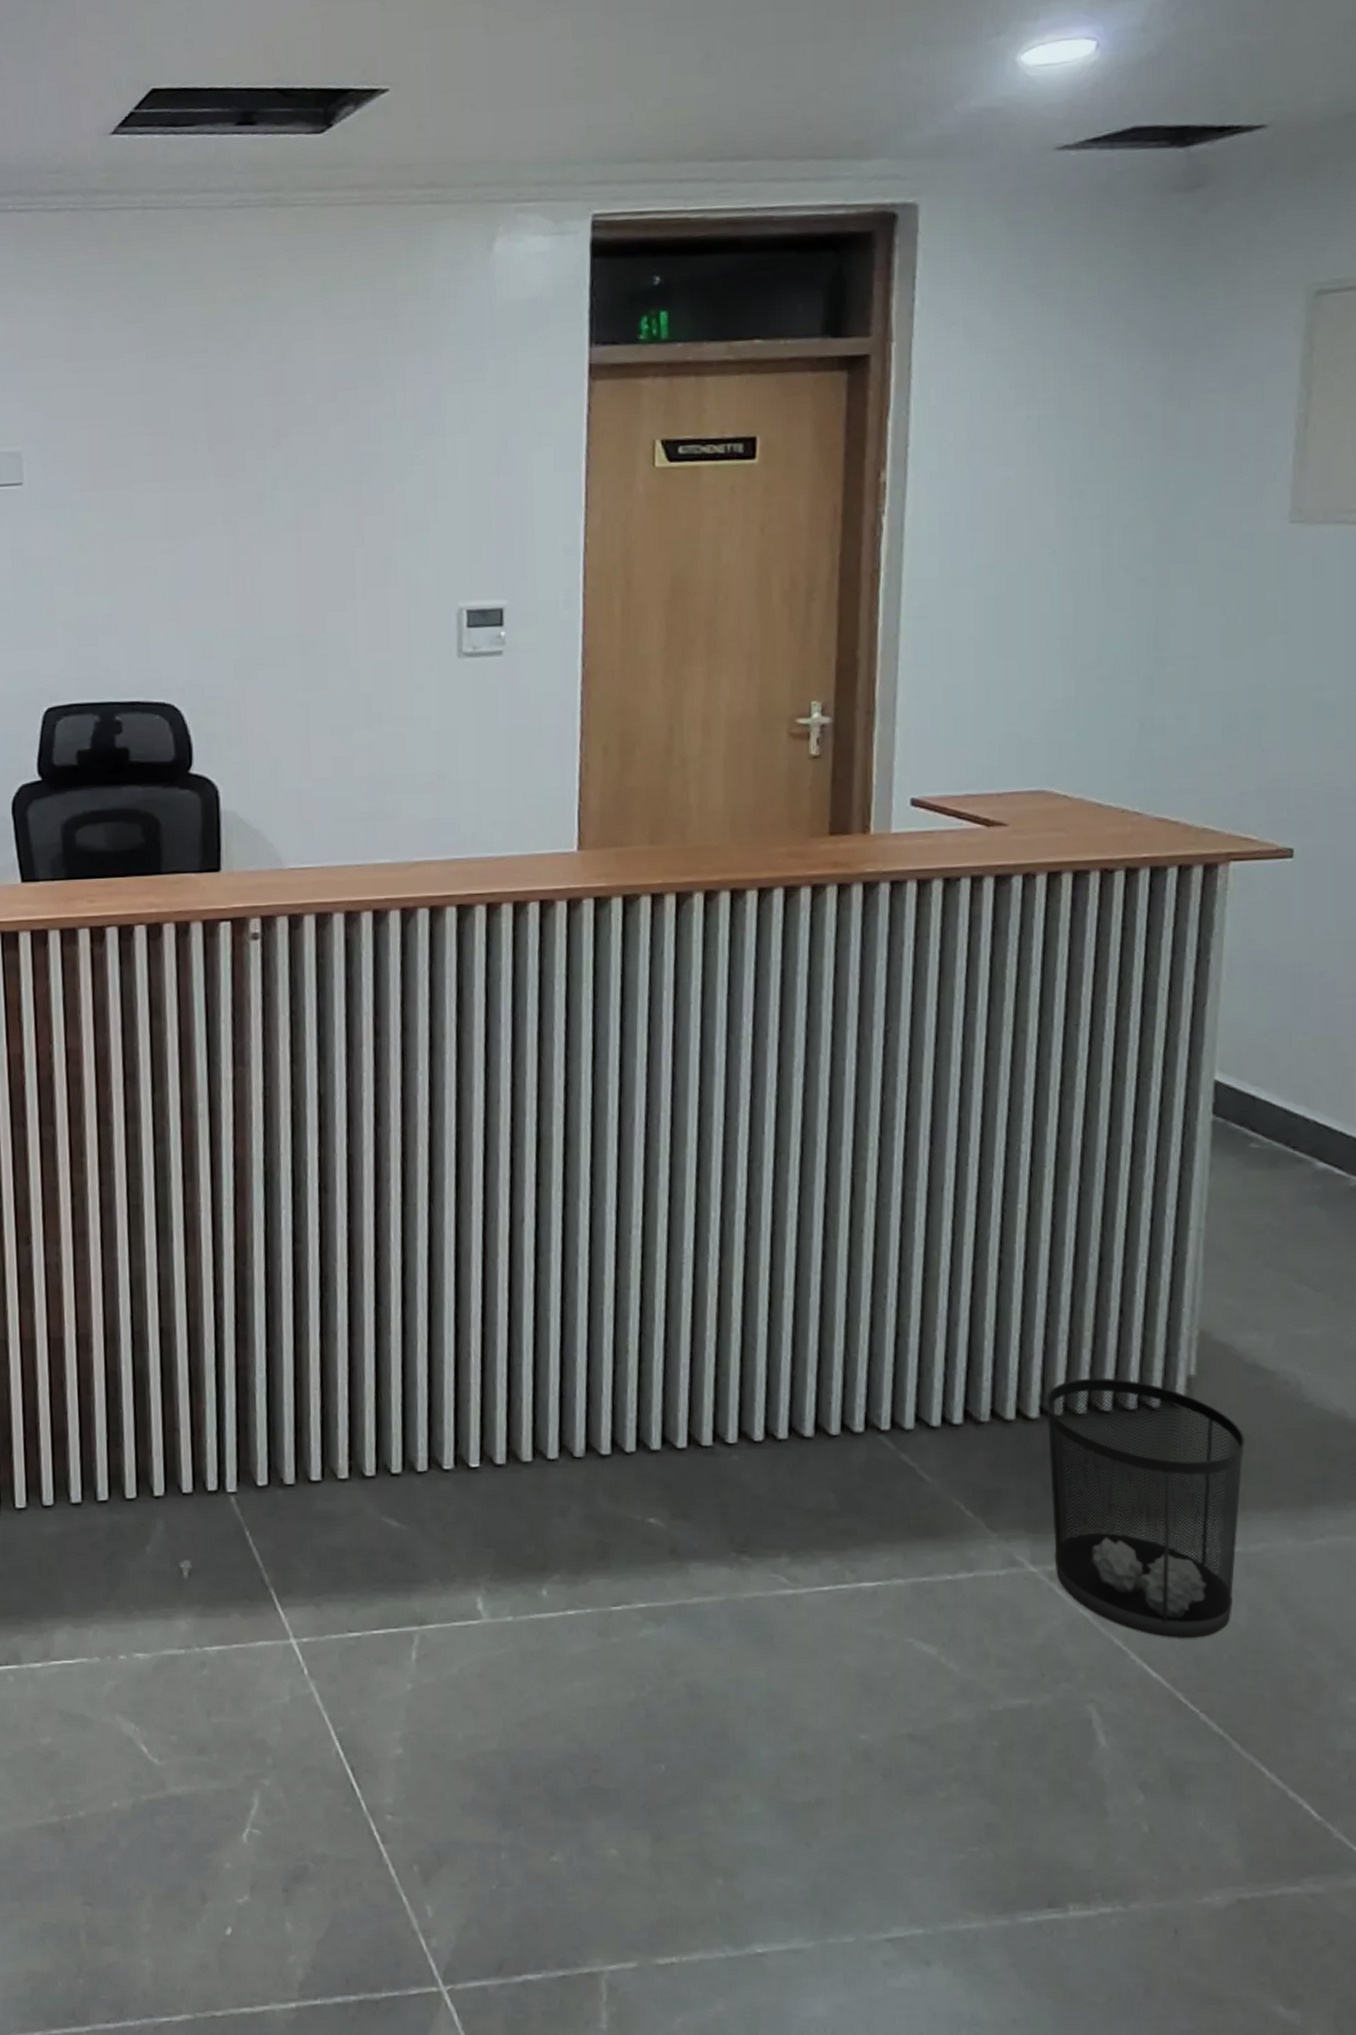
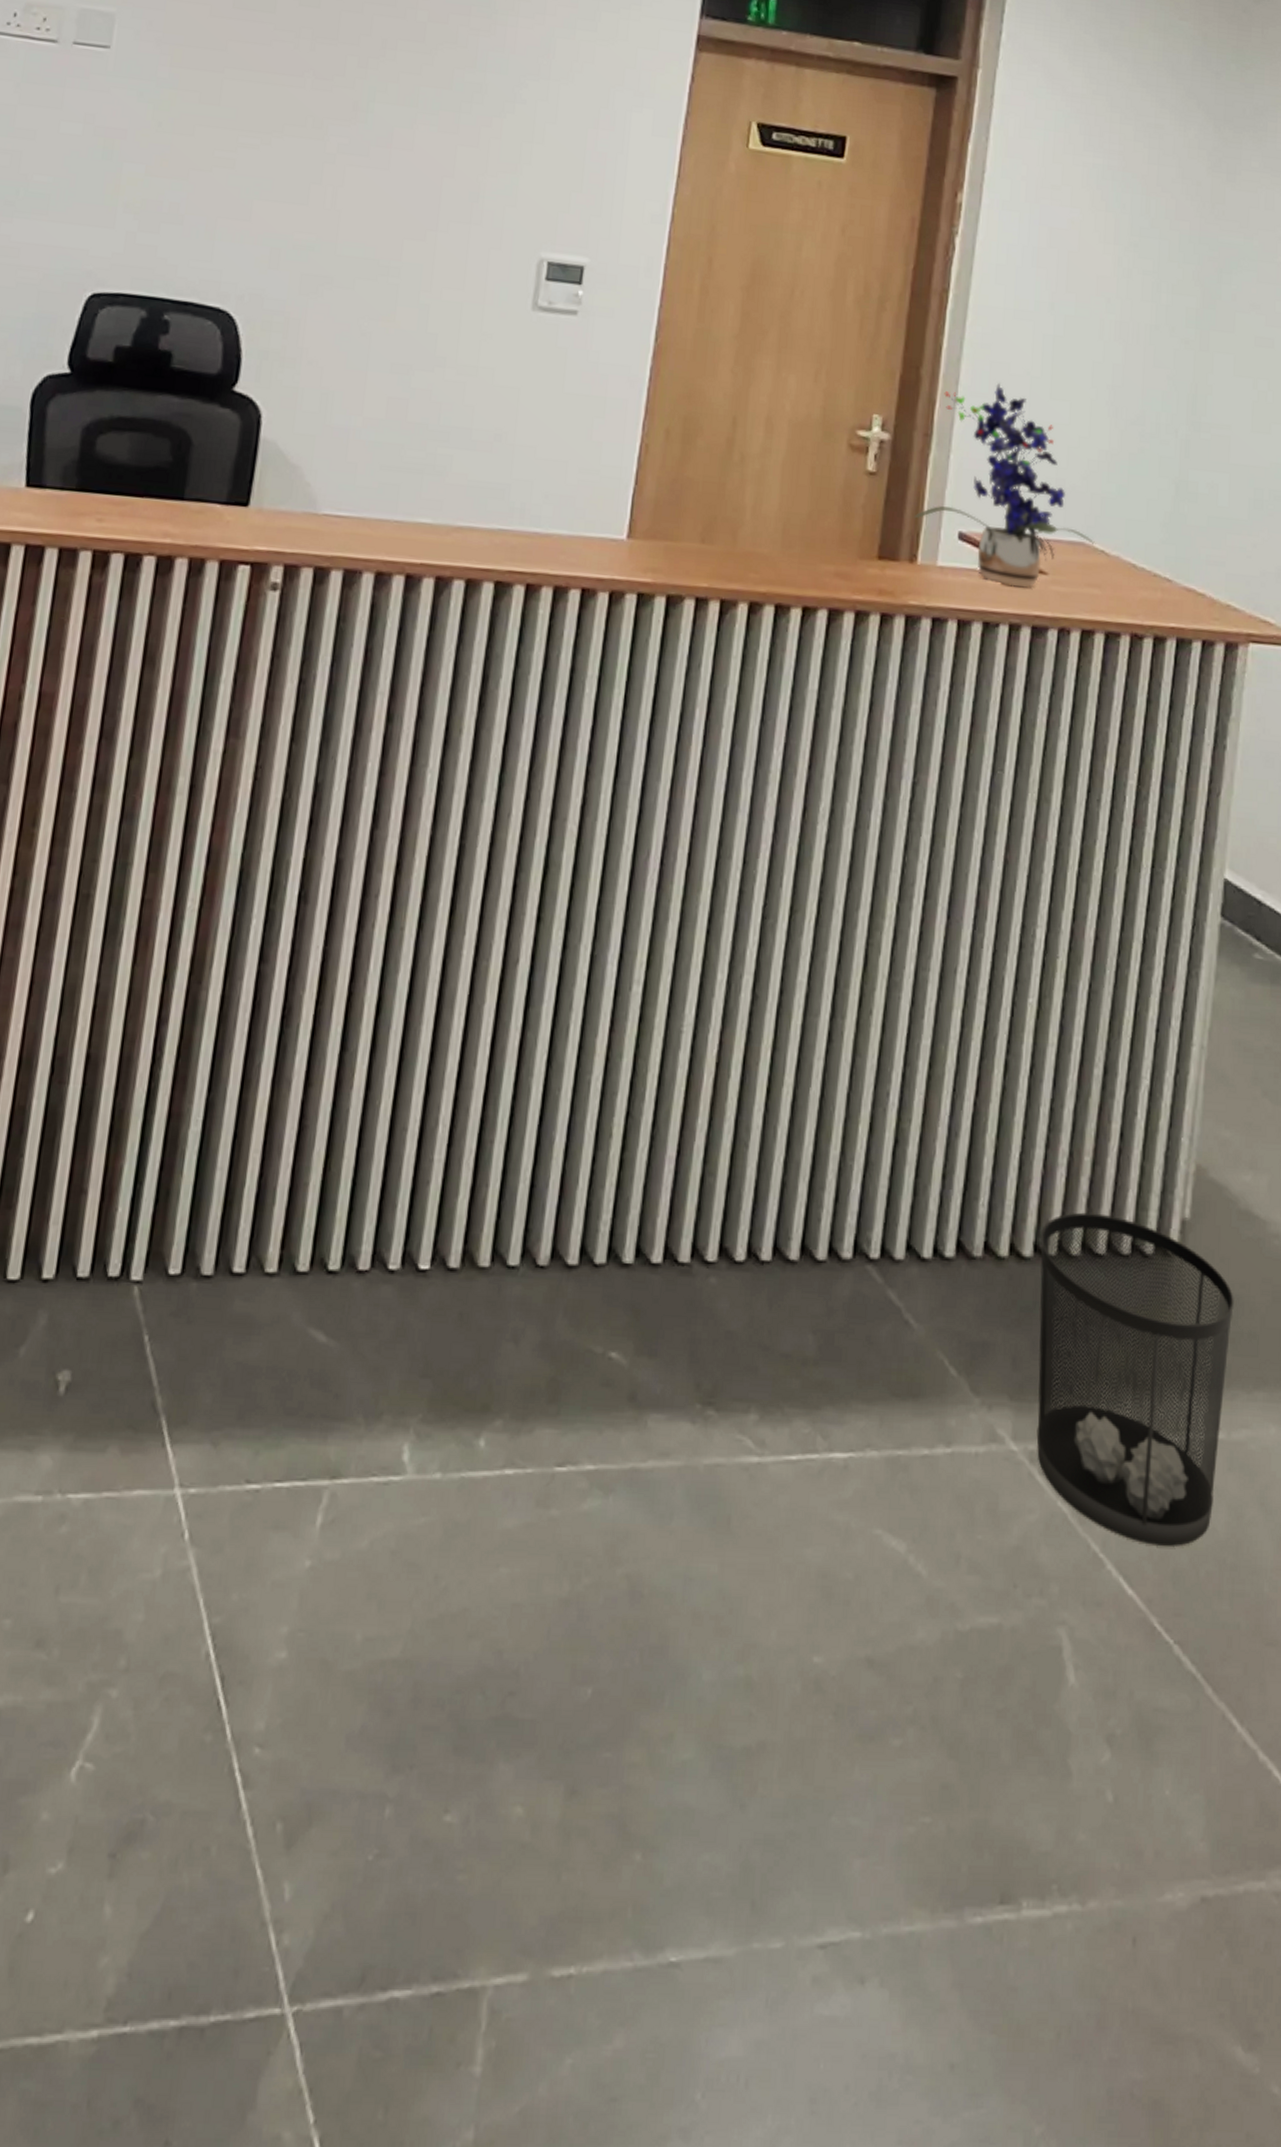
flower arrangement: none [863,651,1057,842] -> present [914,382,1096,587]

